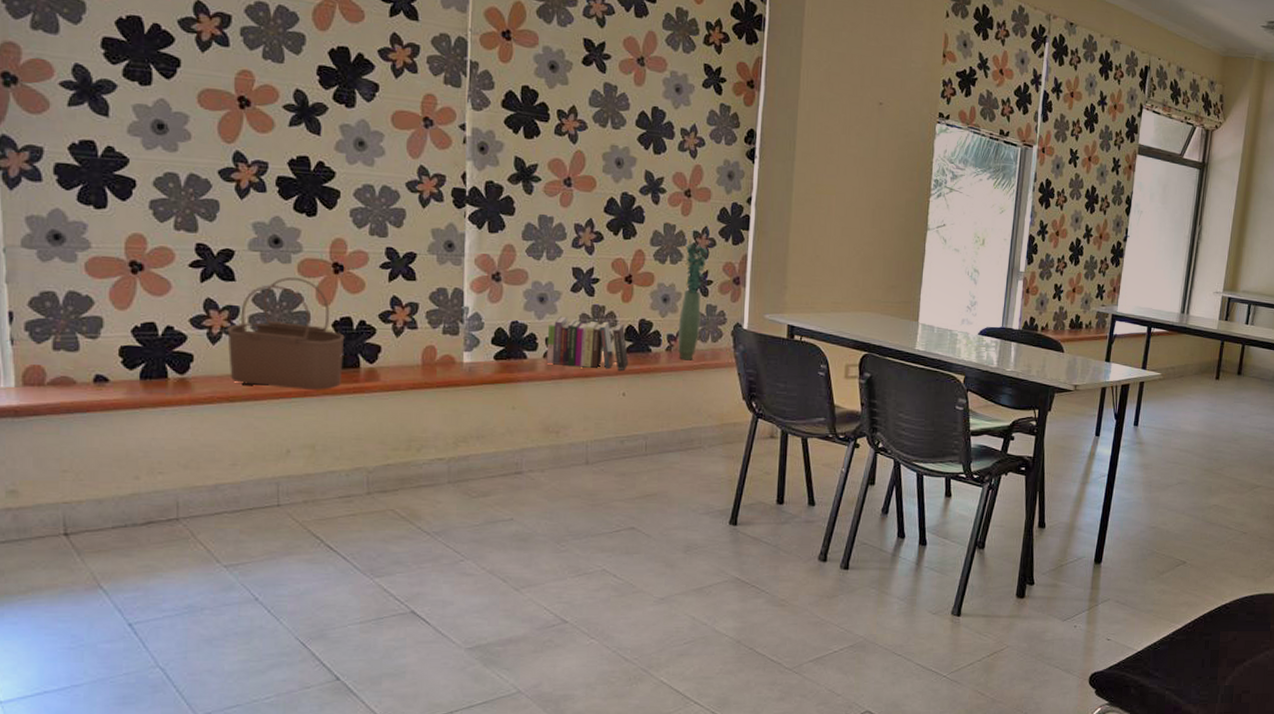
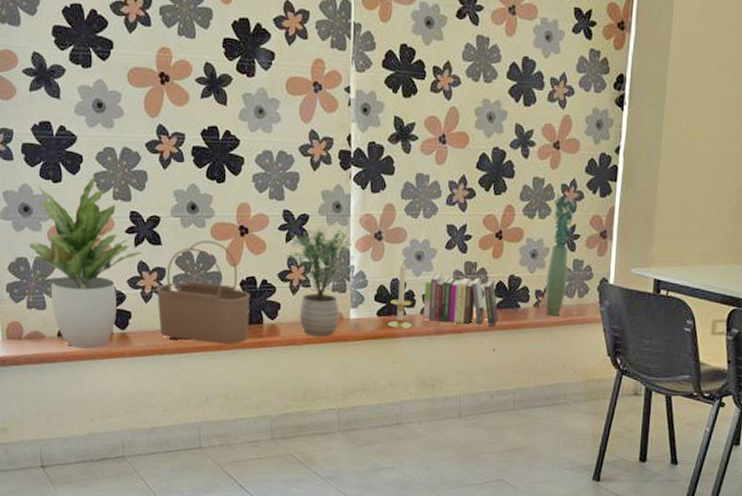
potted plant: none [56,204,210,396] -> present [27,177,142,349]
potted plant: none [390,267,471,383] -> present [287,227,356,338]
candle: none [506,303,535,374] -> present [388,261,413,330]

